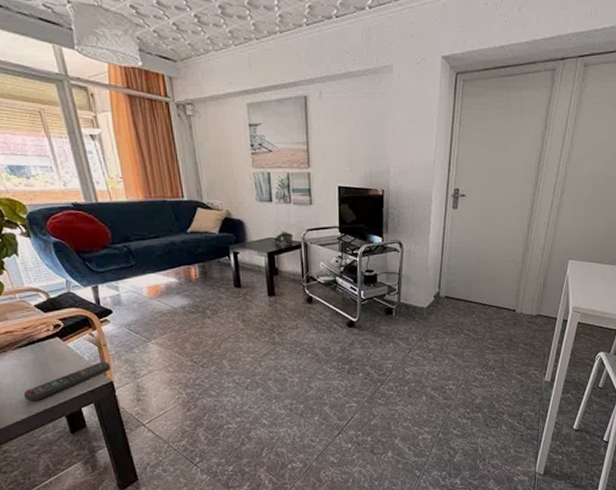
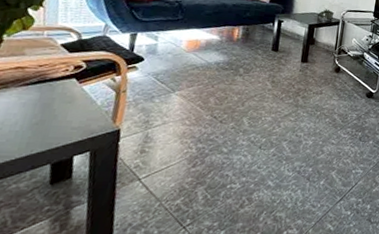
remote control: present [23,362,110,402] -> none [8,108,124,145]

